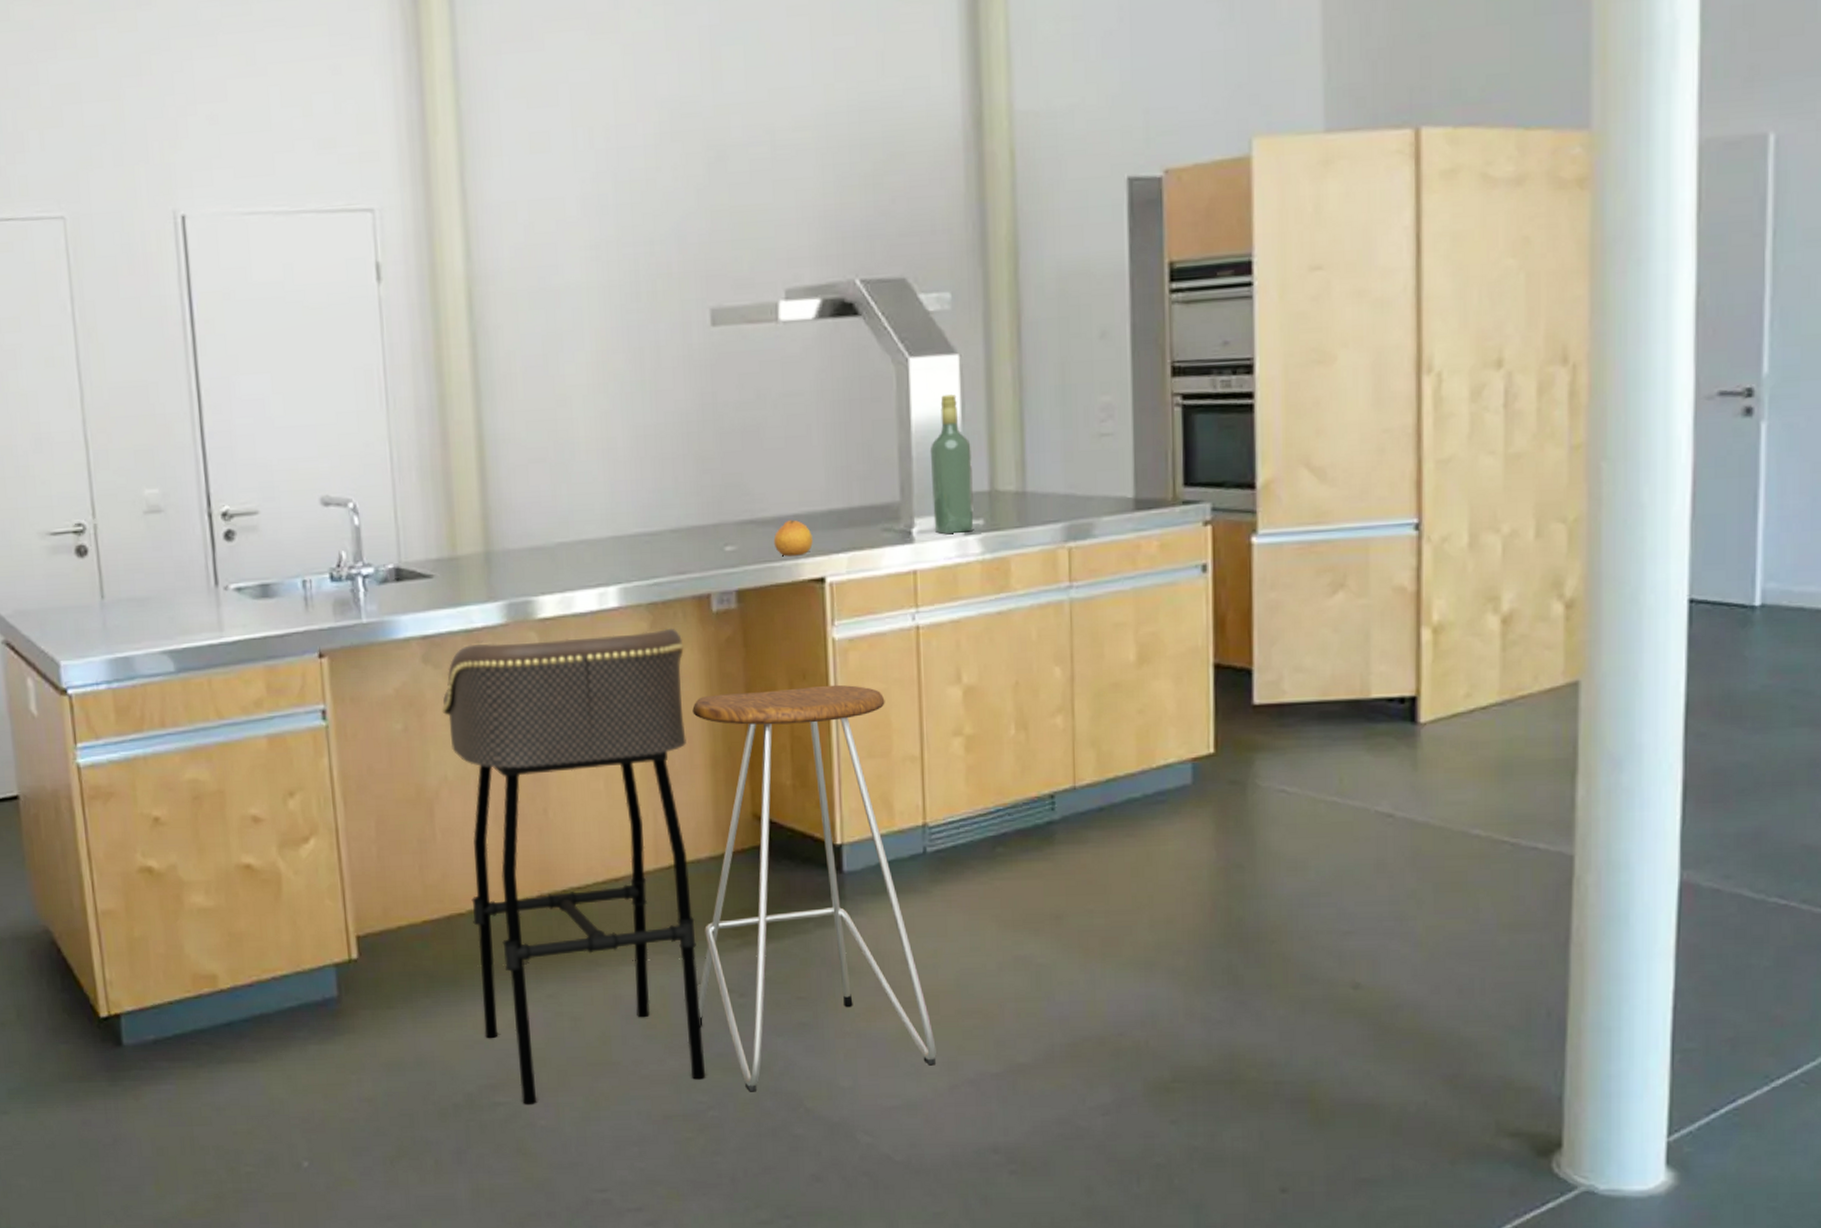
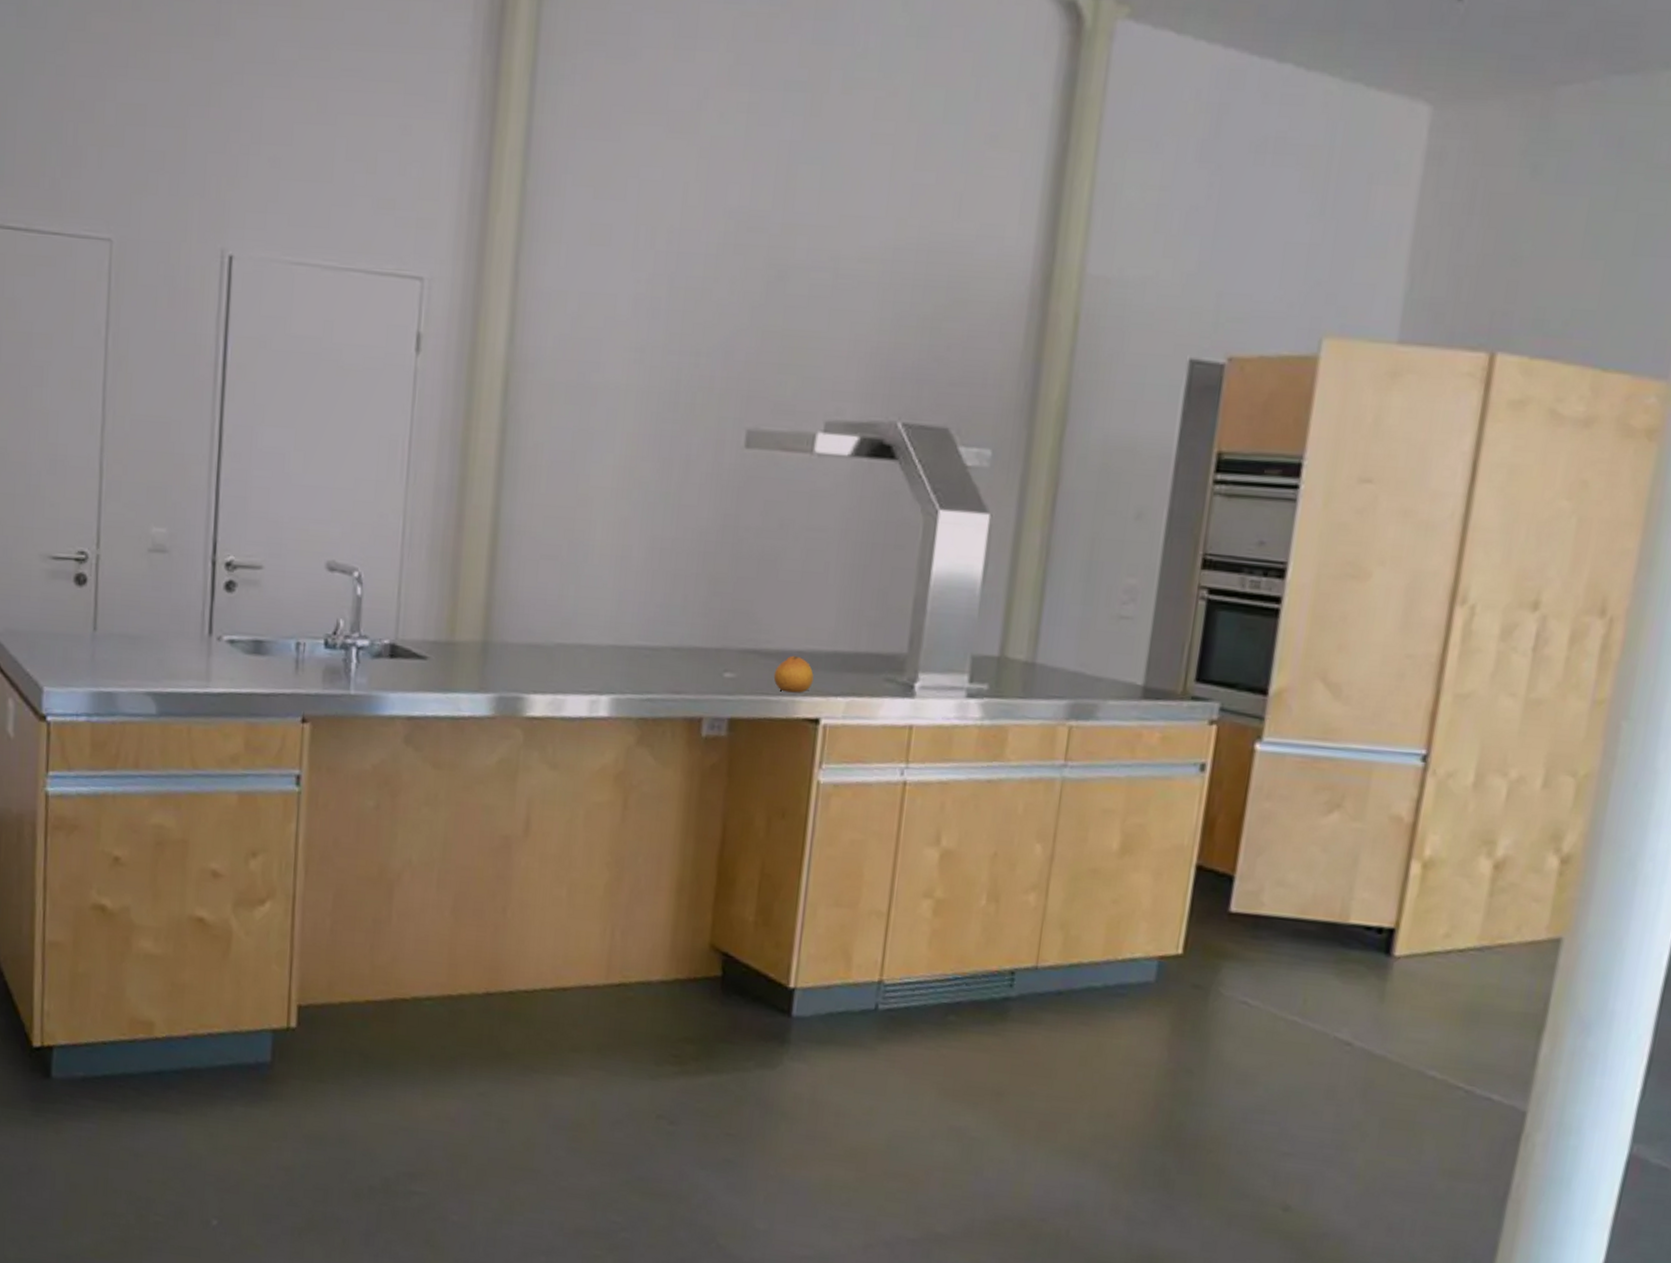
bar stool: present [441,629,706,1104] -> none [410,732,668,1200]
bar stool: present [692,684,936,1092] -> none [625,819,861,1222]
wine bottle: present [929,394,974,535] -> none [937,553,988,696]

